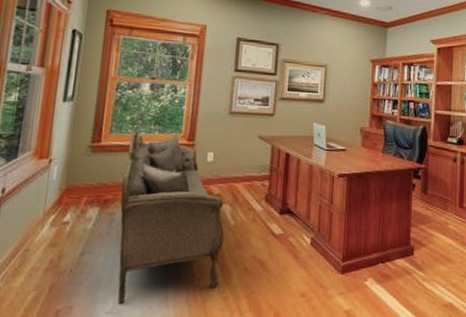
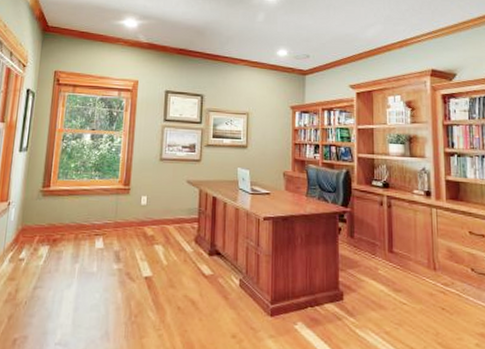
settee: present [117,128,224,305] -> none [65,174,158,337]

